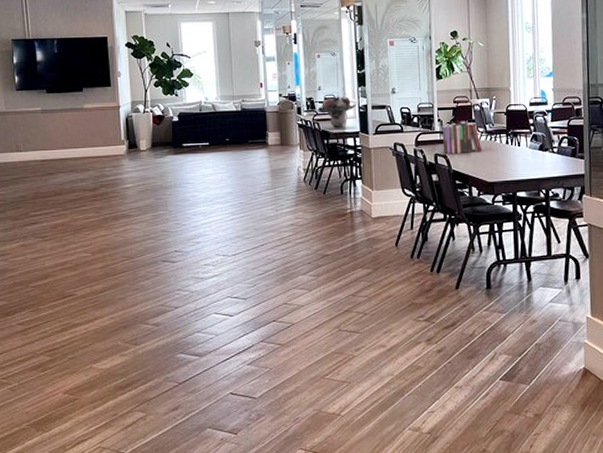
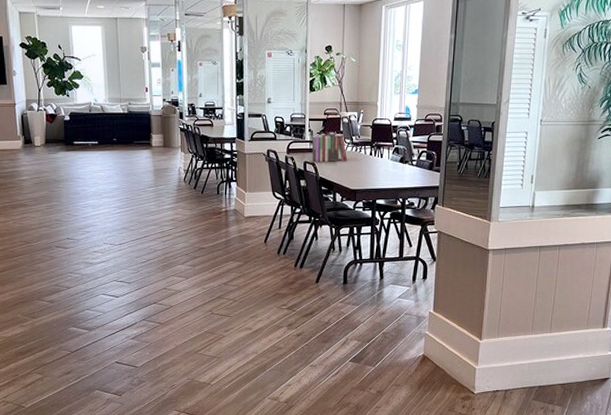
flower arrangement: present [318,96,356,128] -> none [198,103,234,133]

